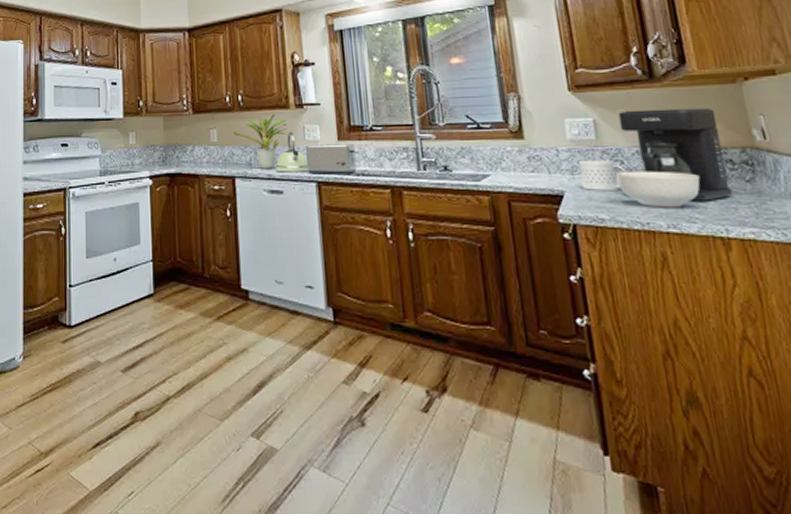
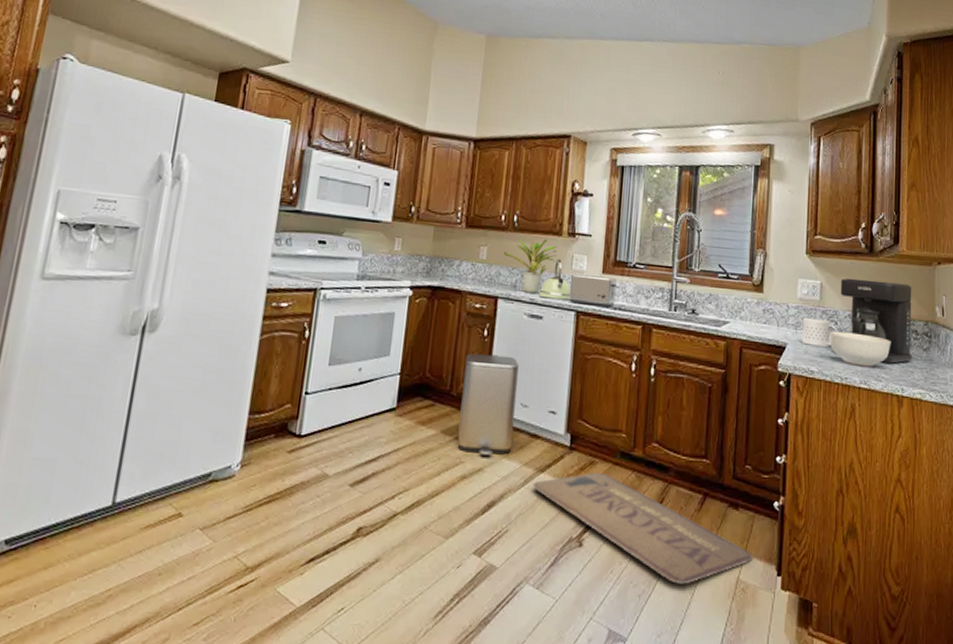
pedal bin: none [213,234,272,335] -> present [457,353,519,456]
doormat: none [300,348,568,466] -> present [532,473,752,584]

